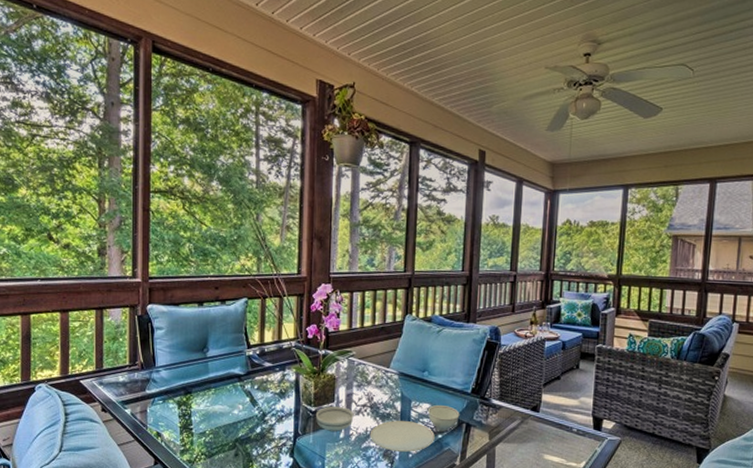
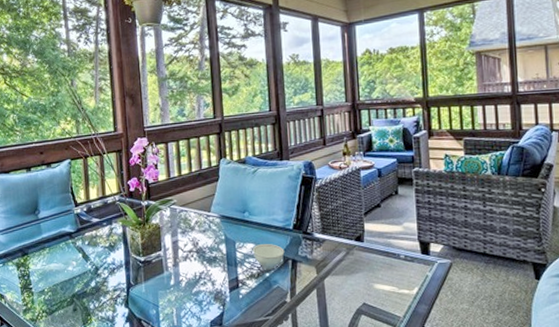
bowl: present [316,405,354,431] -> none [146,253,182,279]
plate: present [369,420,435,452] -> none [199,262,263,294]

